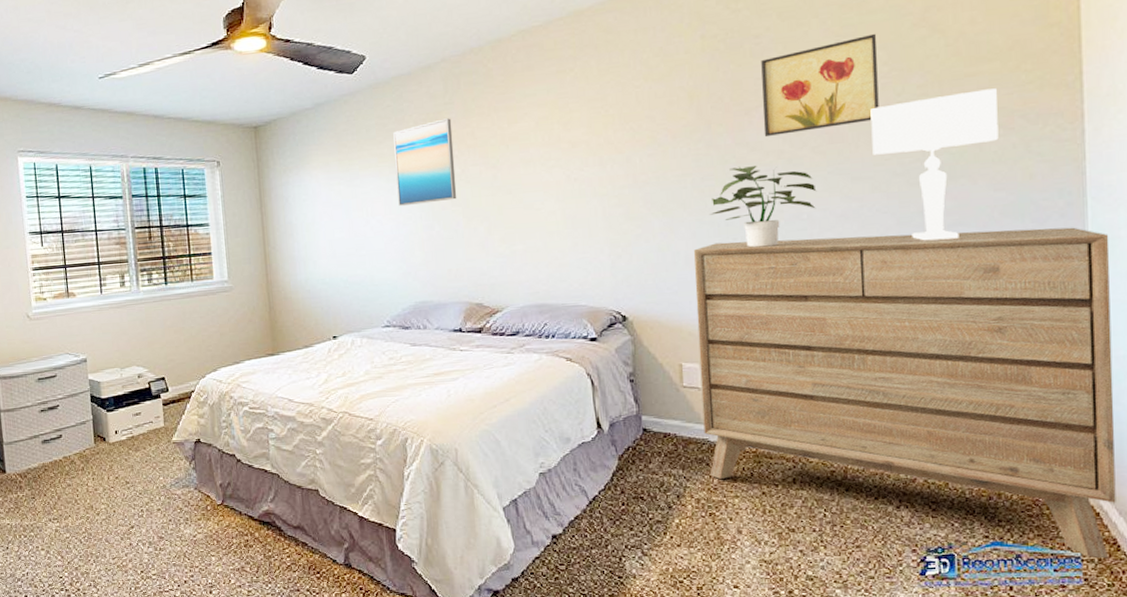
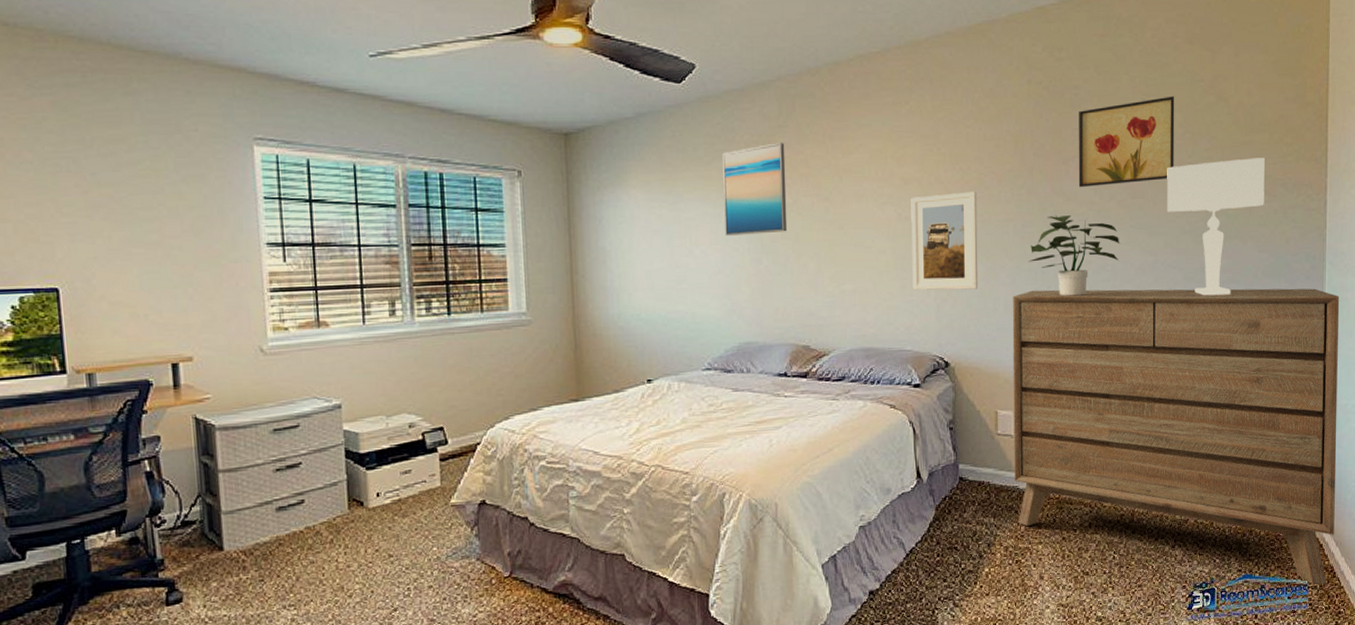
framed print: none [579,149,655,248] -> present [911,191,978,291]

